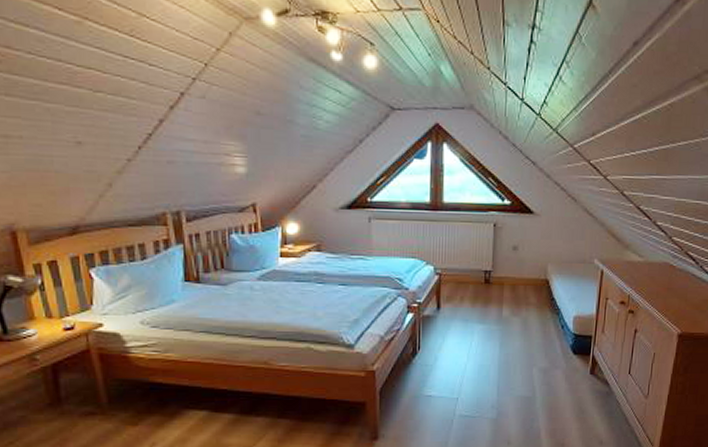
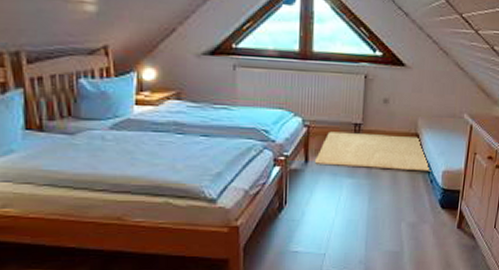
rug: none [446,279,562,317] -> present [314,131,431,172]

